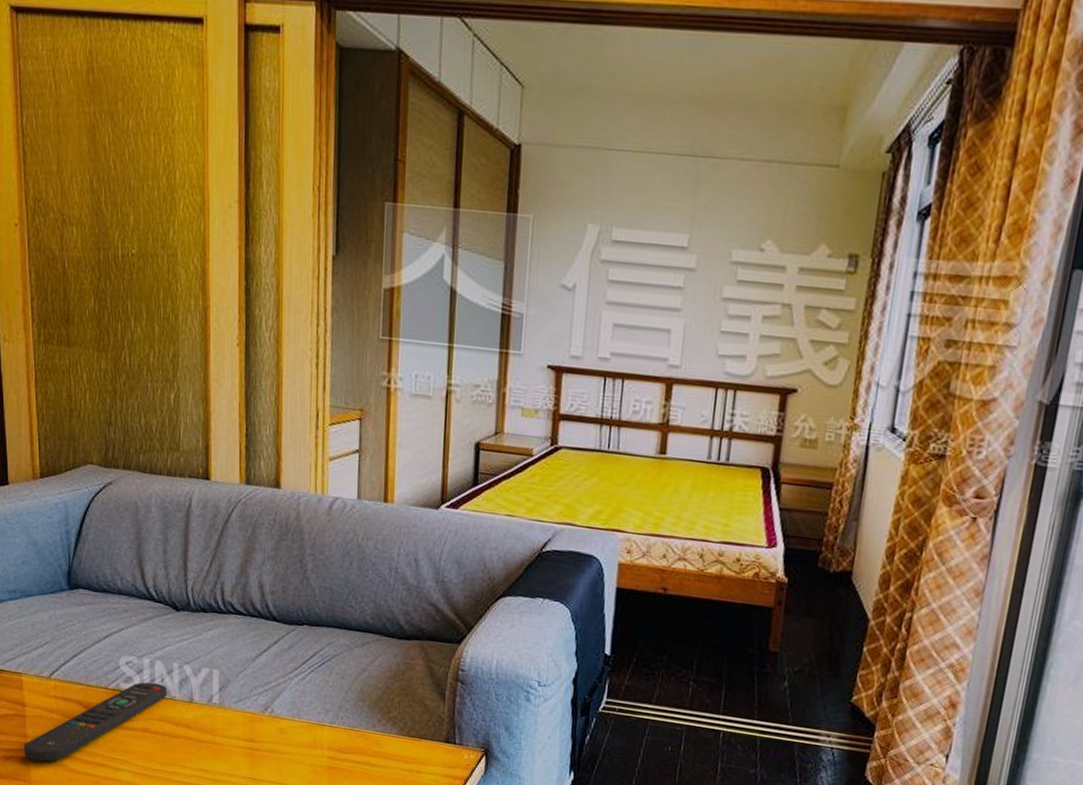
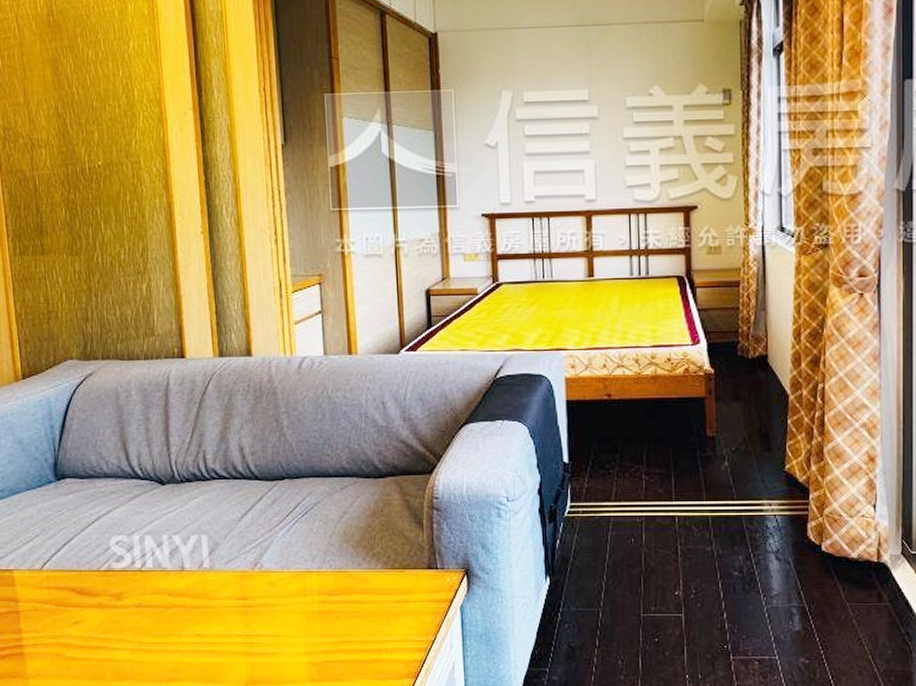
remote control: present [24,682,168,762] -> none [18,557,159,655]

